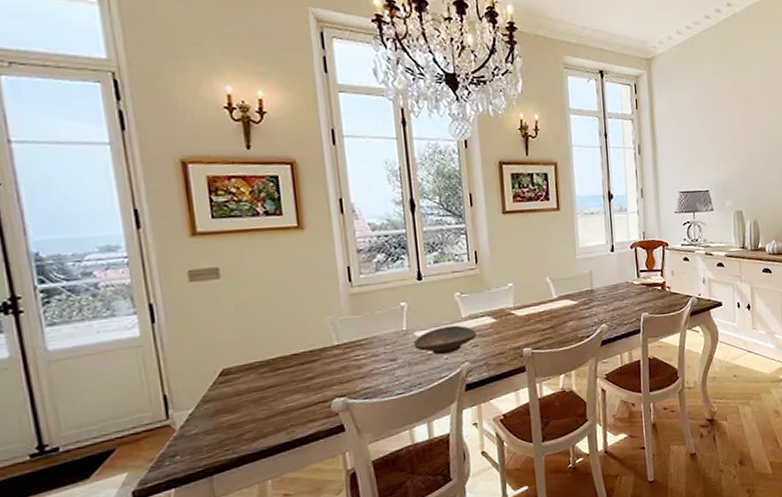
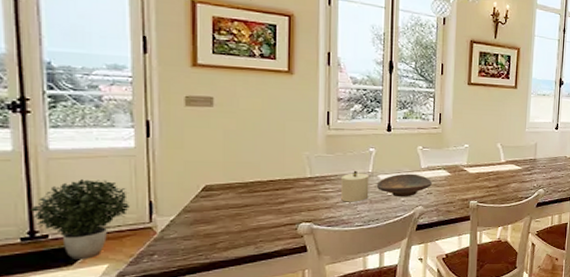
potted plant: none [35,377,143,473] -> present [29,179,129,261]
candle: none [373,330,407,369] -> present [341,170,370,202]

